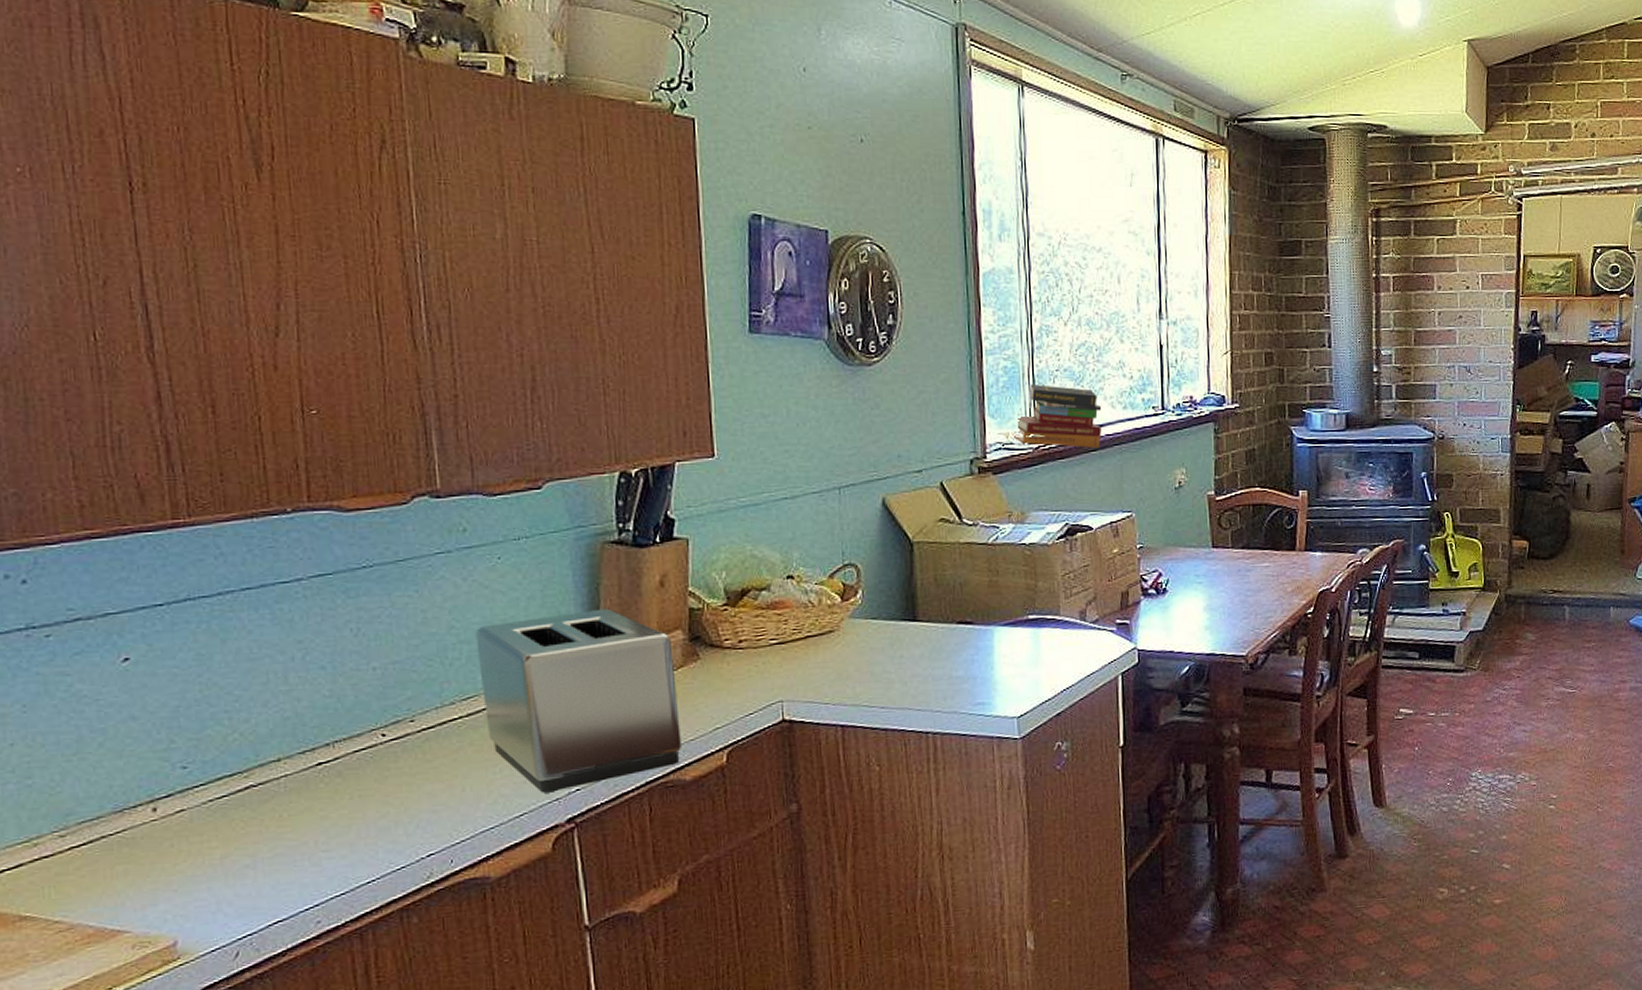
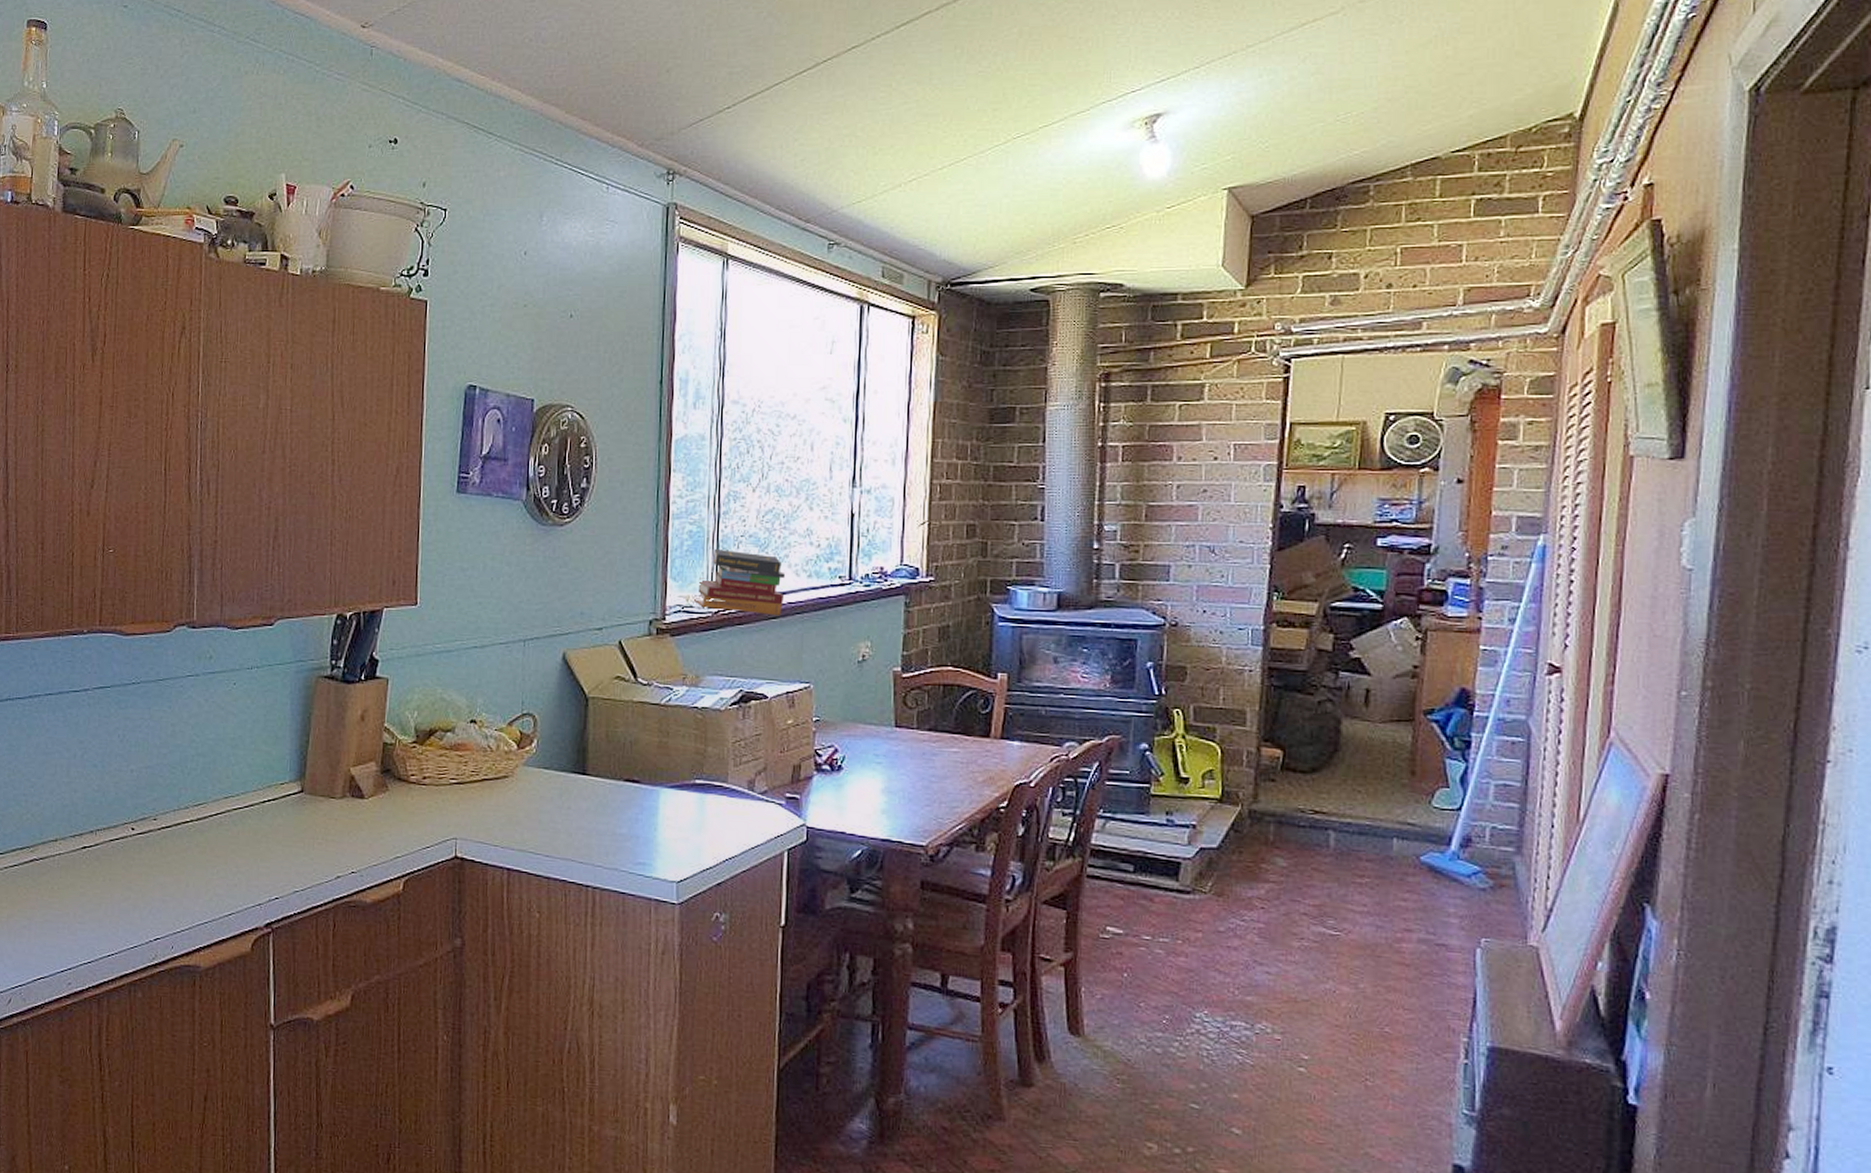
toaster: present [475,608,683,793] -> none [210,736,367,898]

